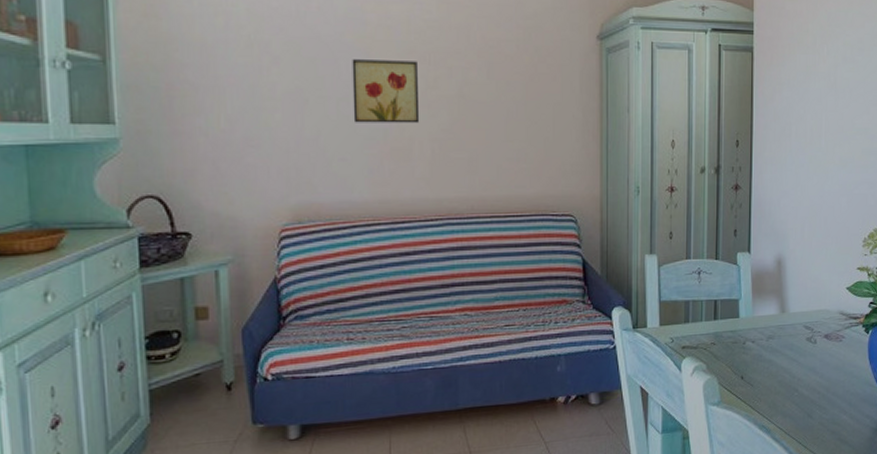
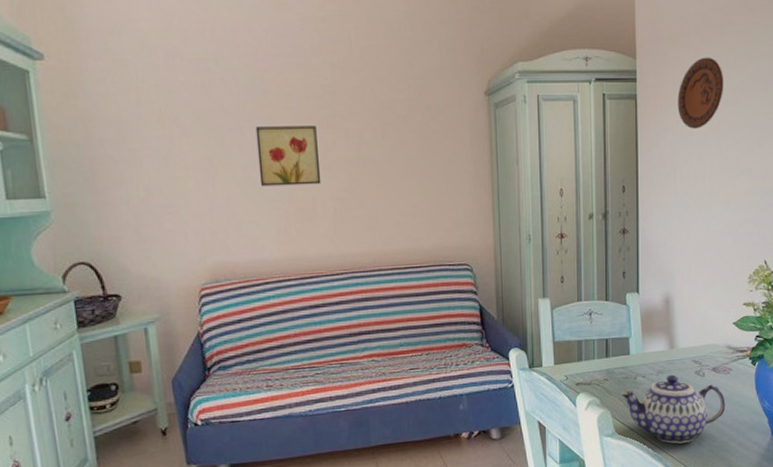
teapot: none [728,340,838,415] -> present [621,374,726,444]
decorative plate: none [794,13,842,85] -> present [677,57,724,129]

